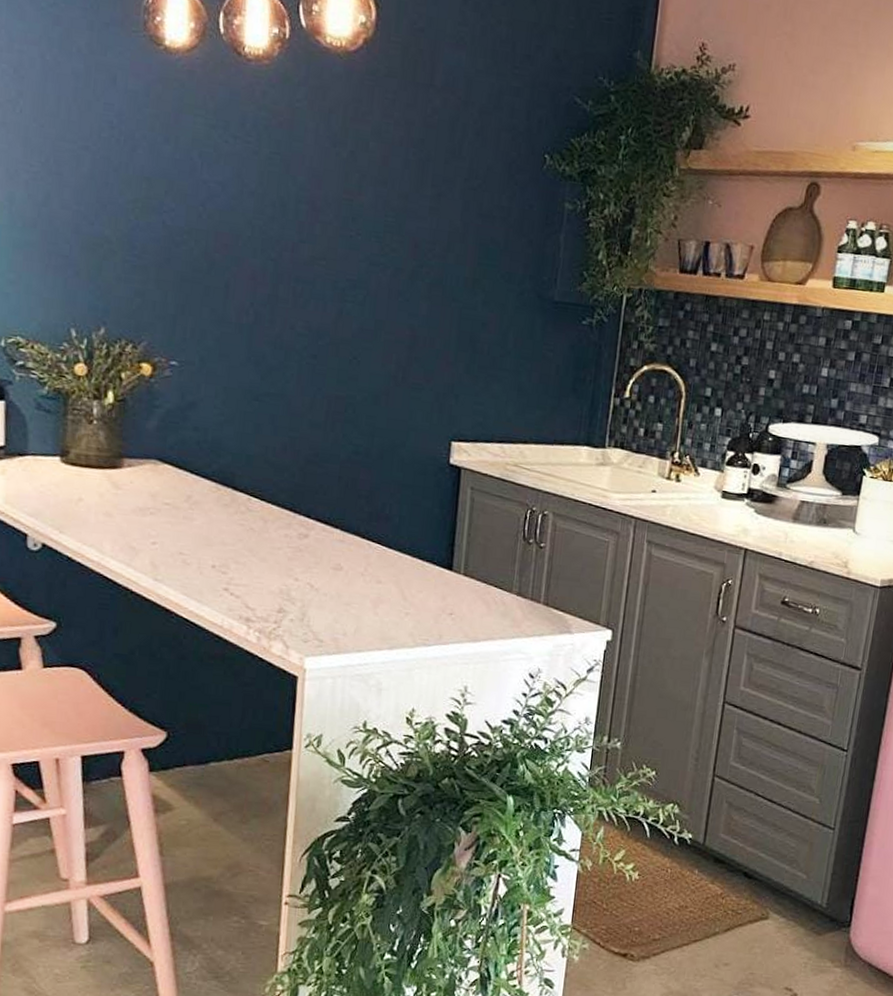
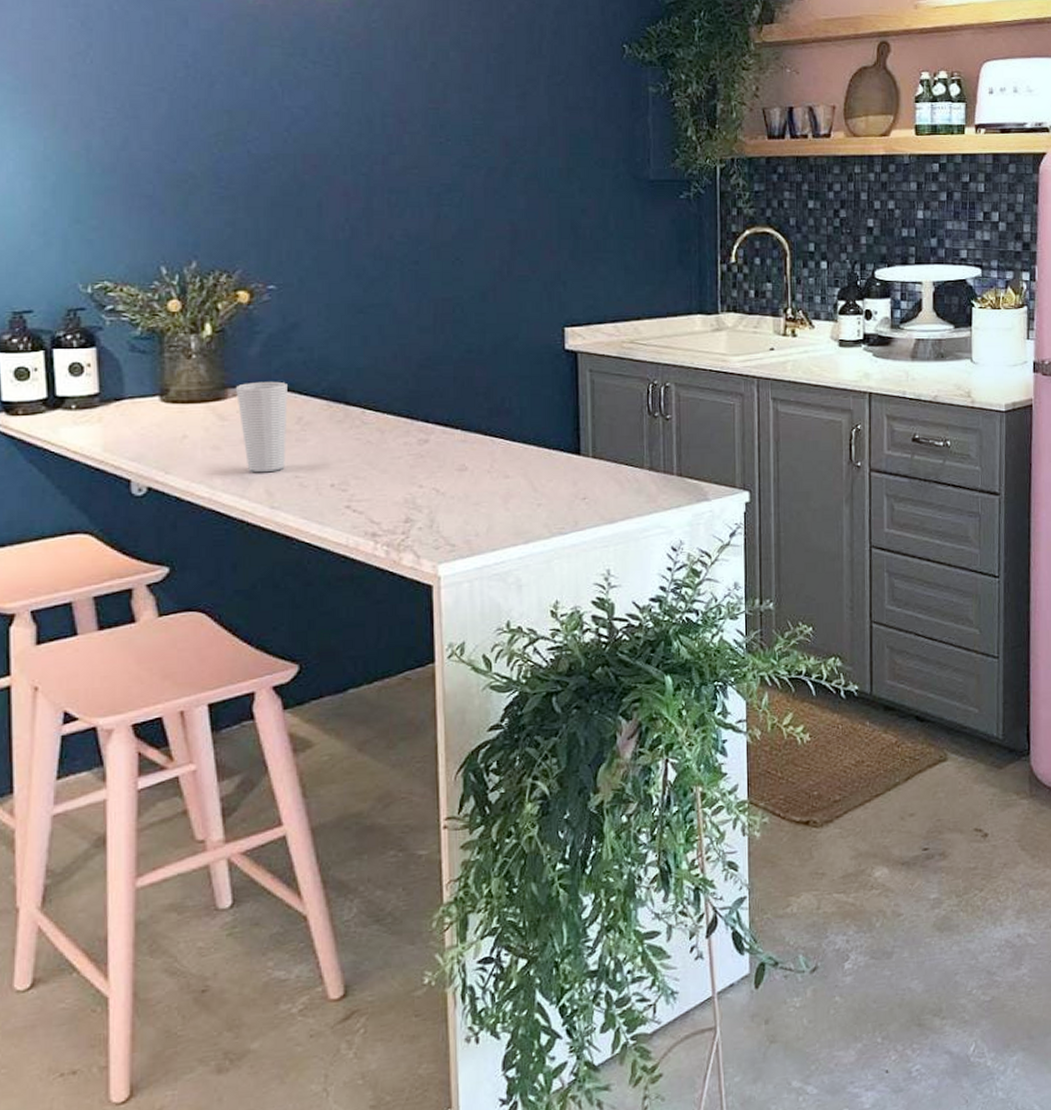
cup: none [131,455,180,545] -> present [236,381,288,473]

